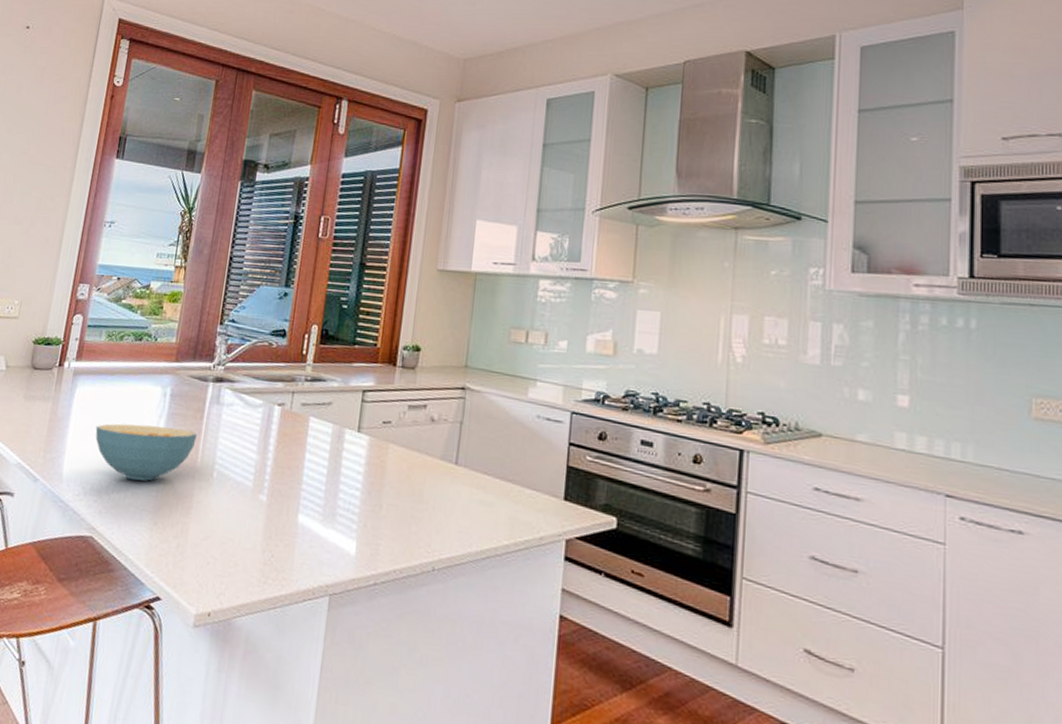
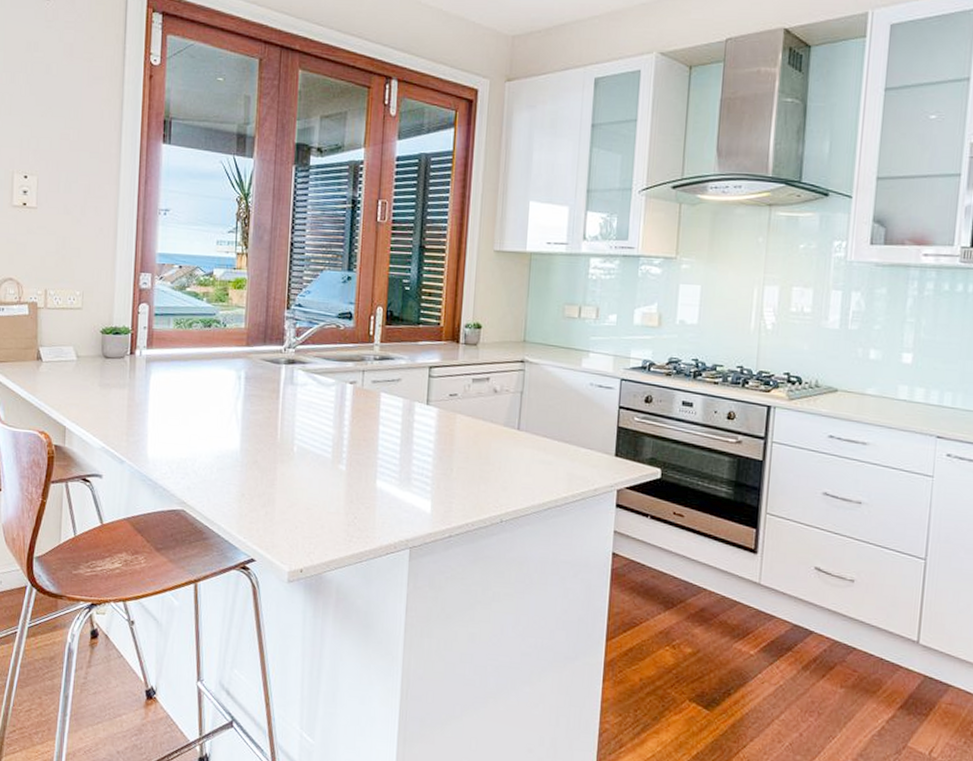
cereal bowl: present [95,423,197,481] -> none [175,406,275,458]

